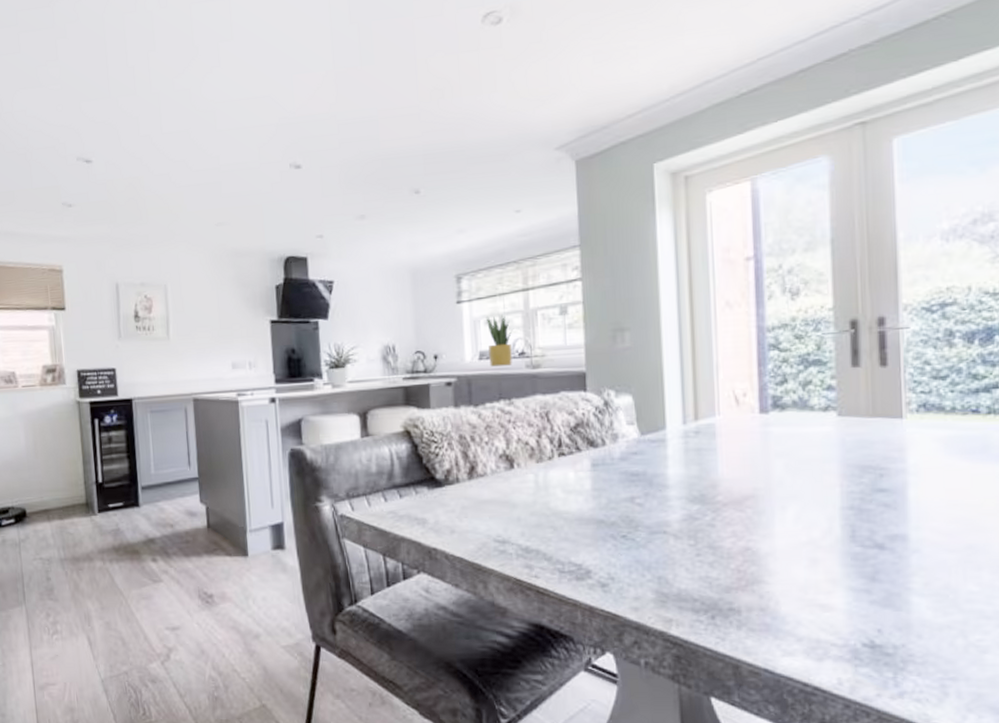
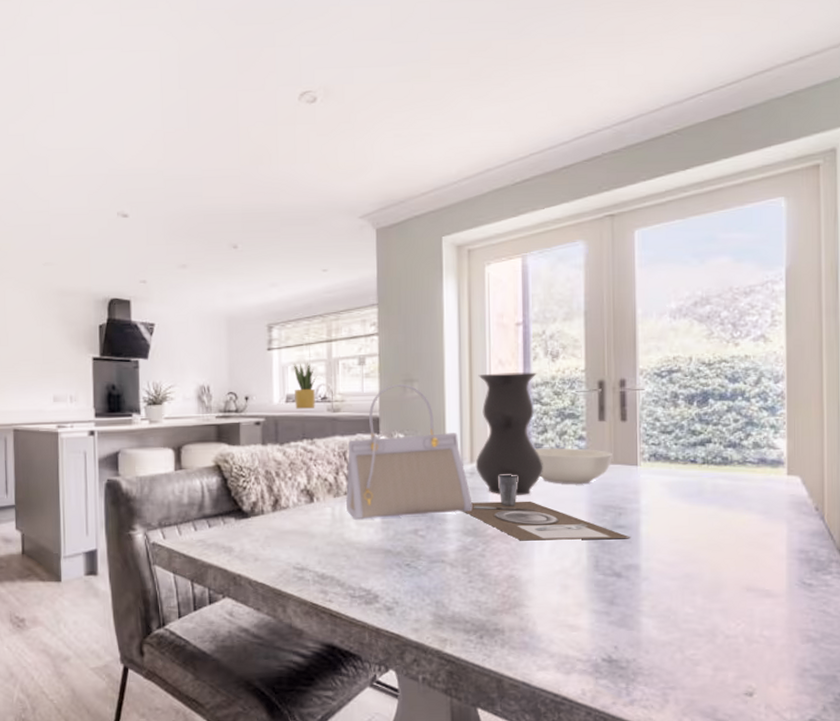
handbag: none [550,334,699,487] -> present [346,384,473,520]
place setting: none [689,433,897,508] -> present [464,475,631,541]
vase: none [700,313,784,456] -> present [475,372,543,495]
bowl: none [772,400,872,442] -> present [535,447,614,484]

